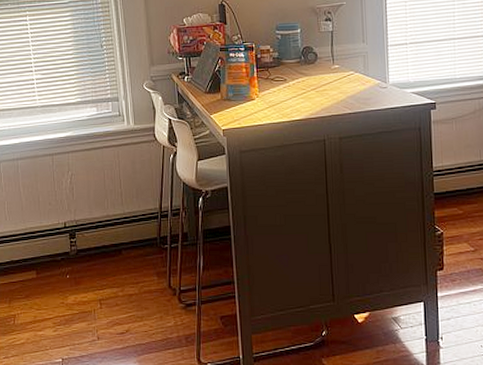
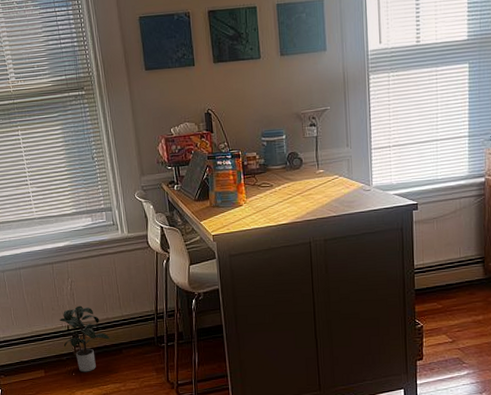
potted plant: none [56,201,110,275] -> present [59,305,110,372]

